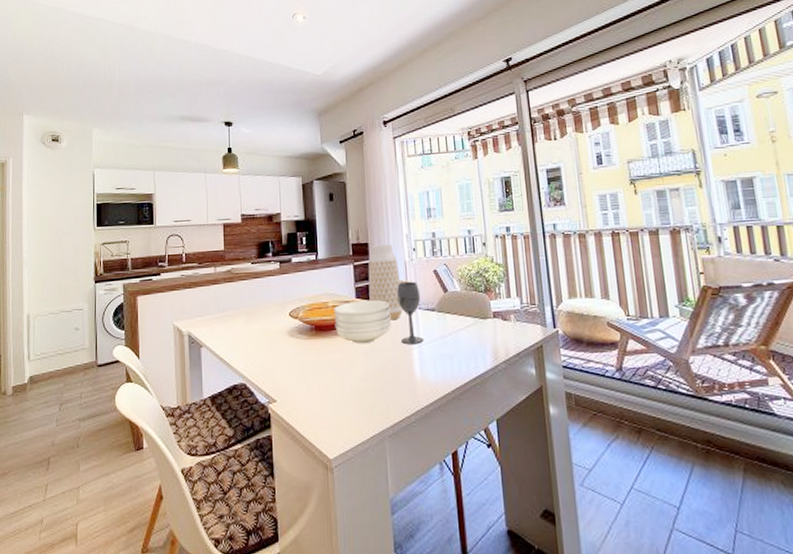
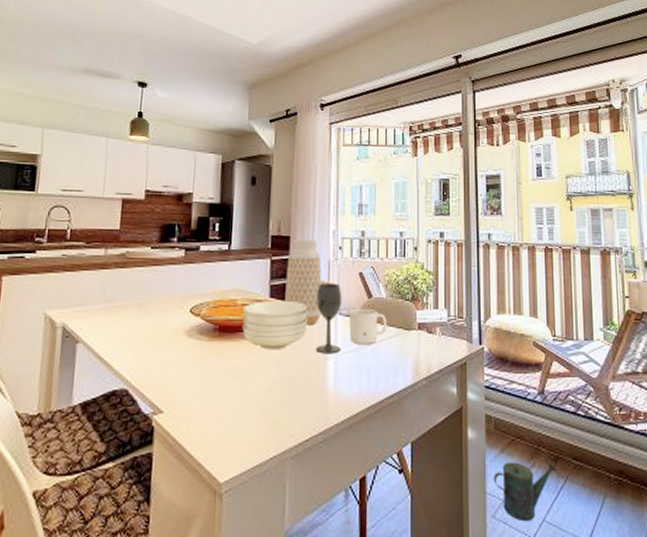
mug: none [427,302,464,335] -> present [348,309,387,345]
watering can: none [578,434,642,488] -> present [493,462,557,520]

